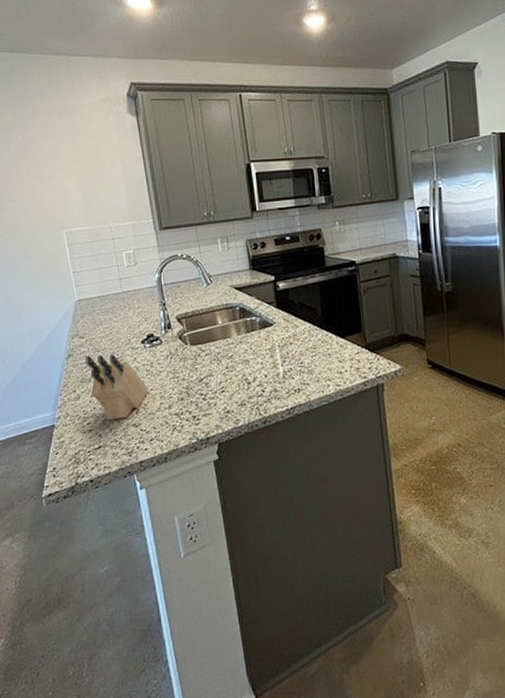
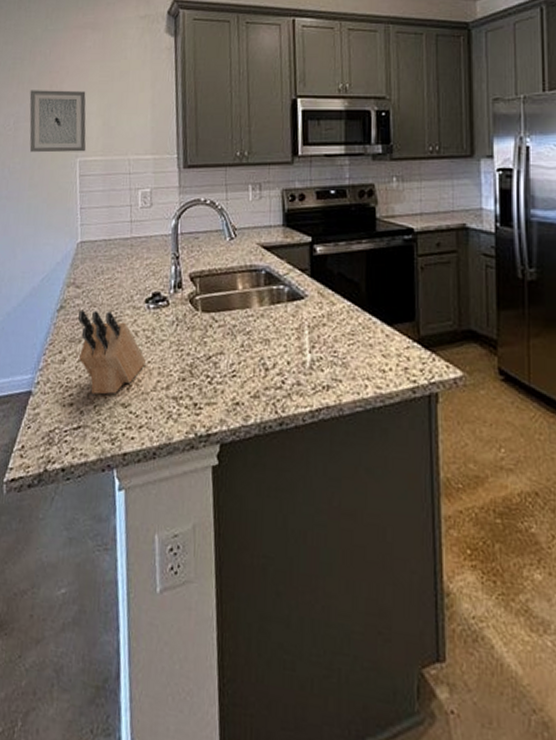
wall art: none [10,171,71,229] -> present [29,90,86,153]

